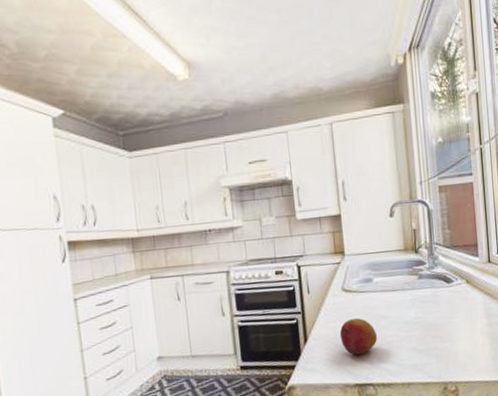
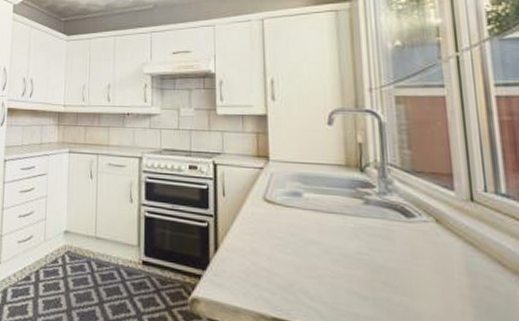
fruit: present [339,318,378,355] -> none [257,236,306,282]

